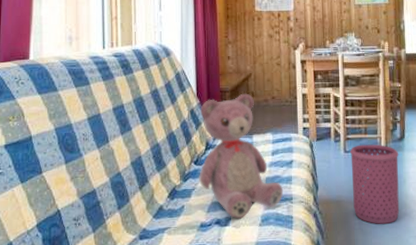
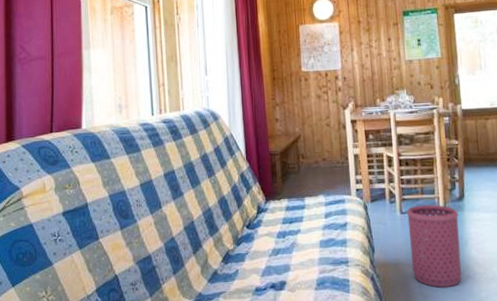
teddy bear: present [198,93,283,219] -> none [250,155,338,283]

